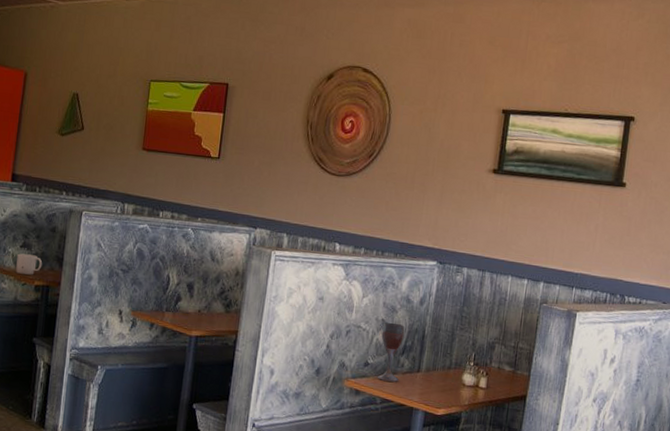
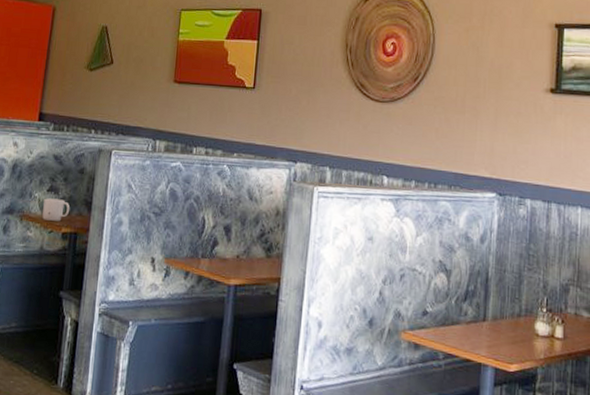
cup: present [377,322,405,382] -> none [437,264,466,333]

